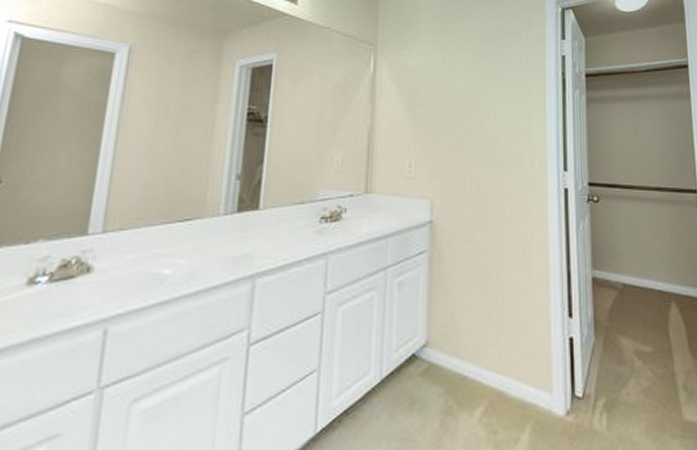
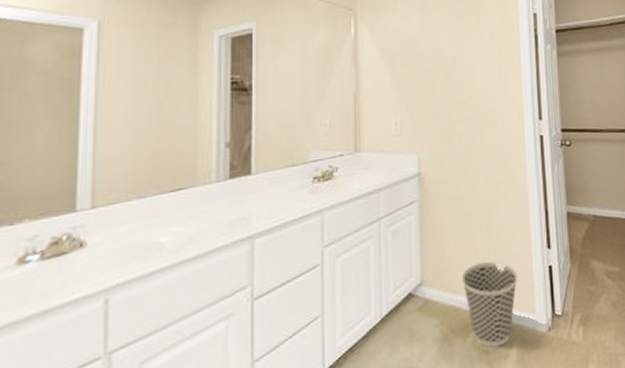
wastebasket: none [470,327,534,428] -> present [461,261,518,348]

